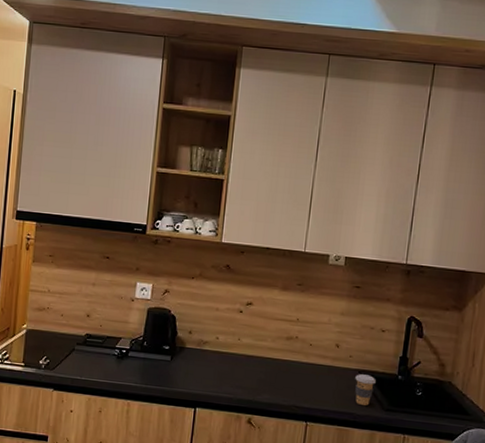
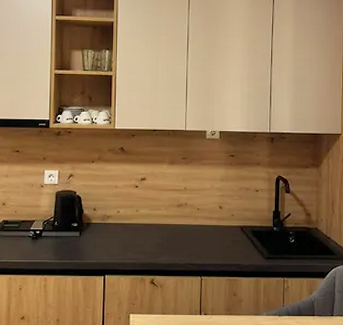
coffee cup: present [355,374,376,406] -> none [238,230,256,256]

